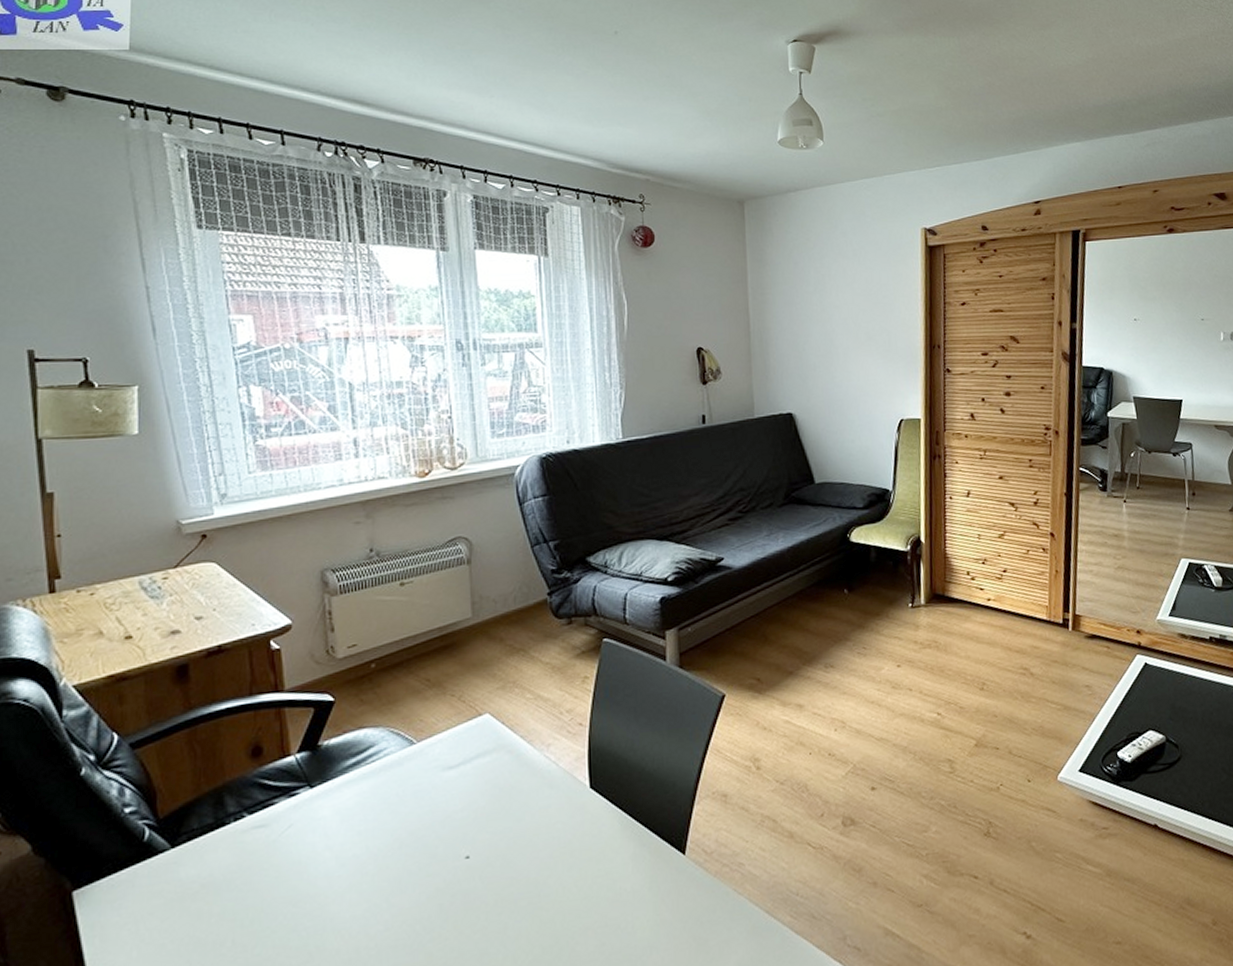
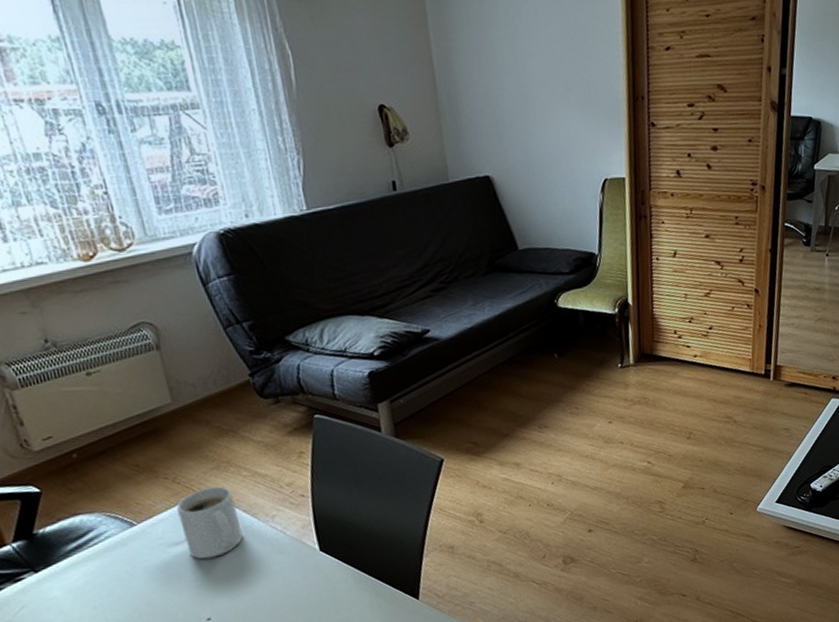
mug: none [458,707,516,788] -> present [176,486,243,559]

